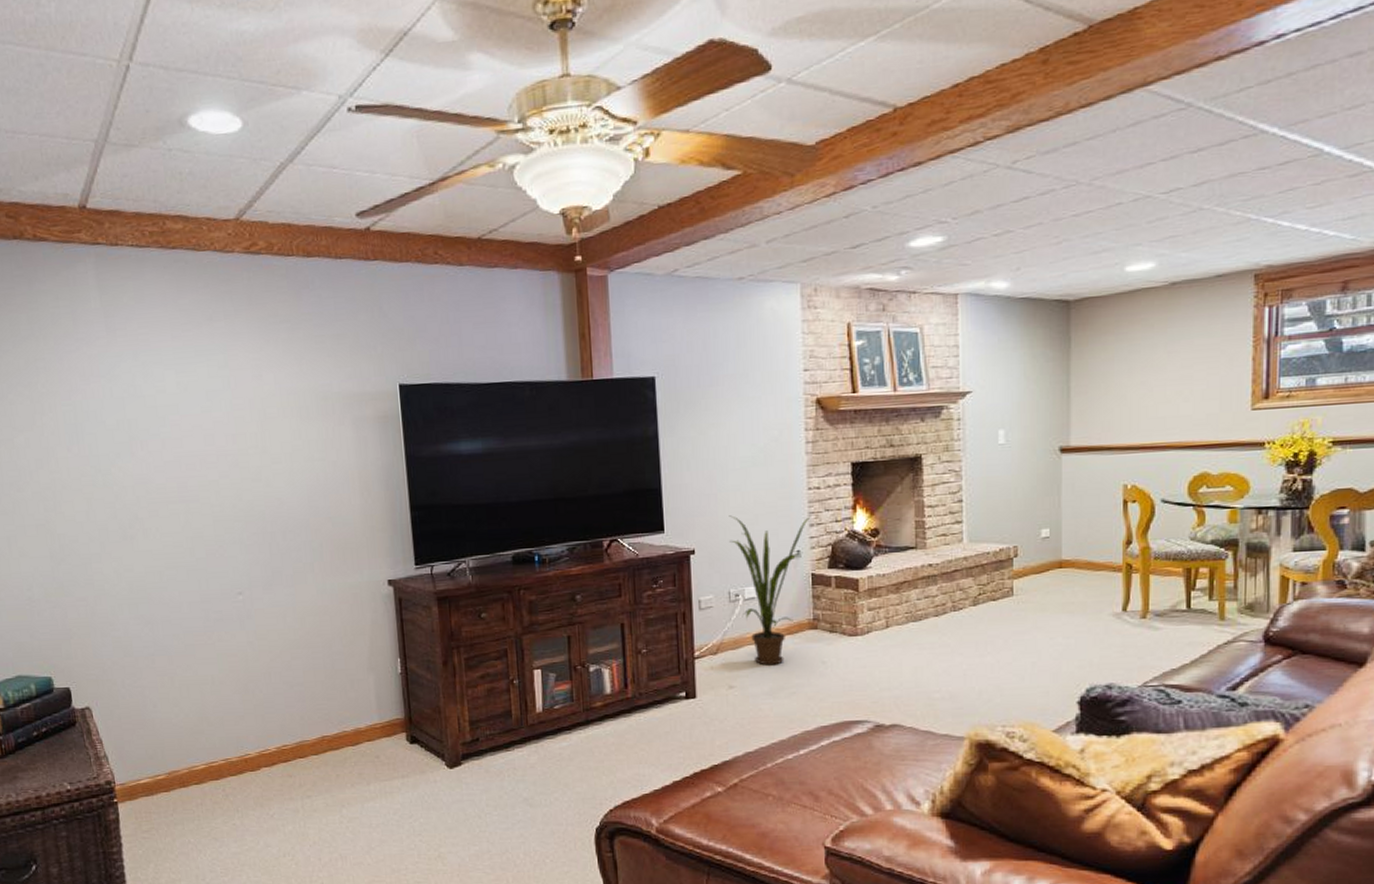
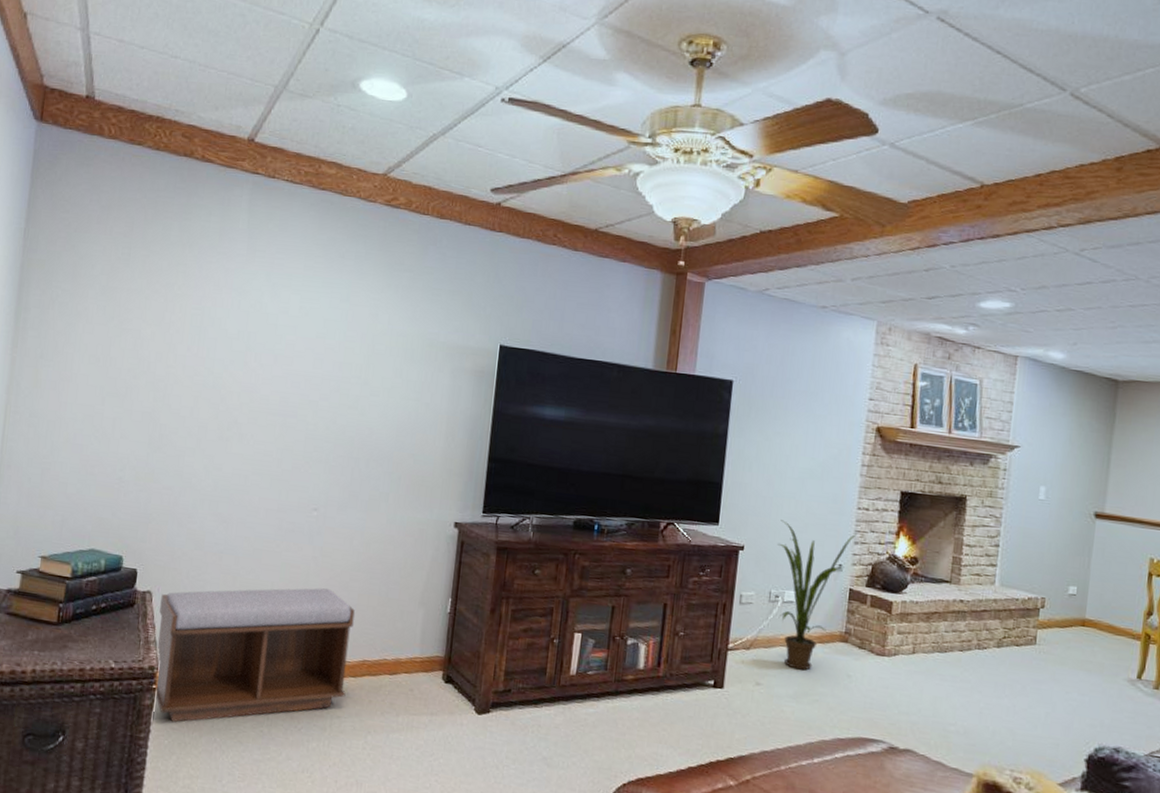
bench: none [101,672,312,832] -> present [154,588,355,723]

